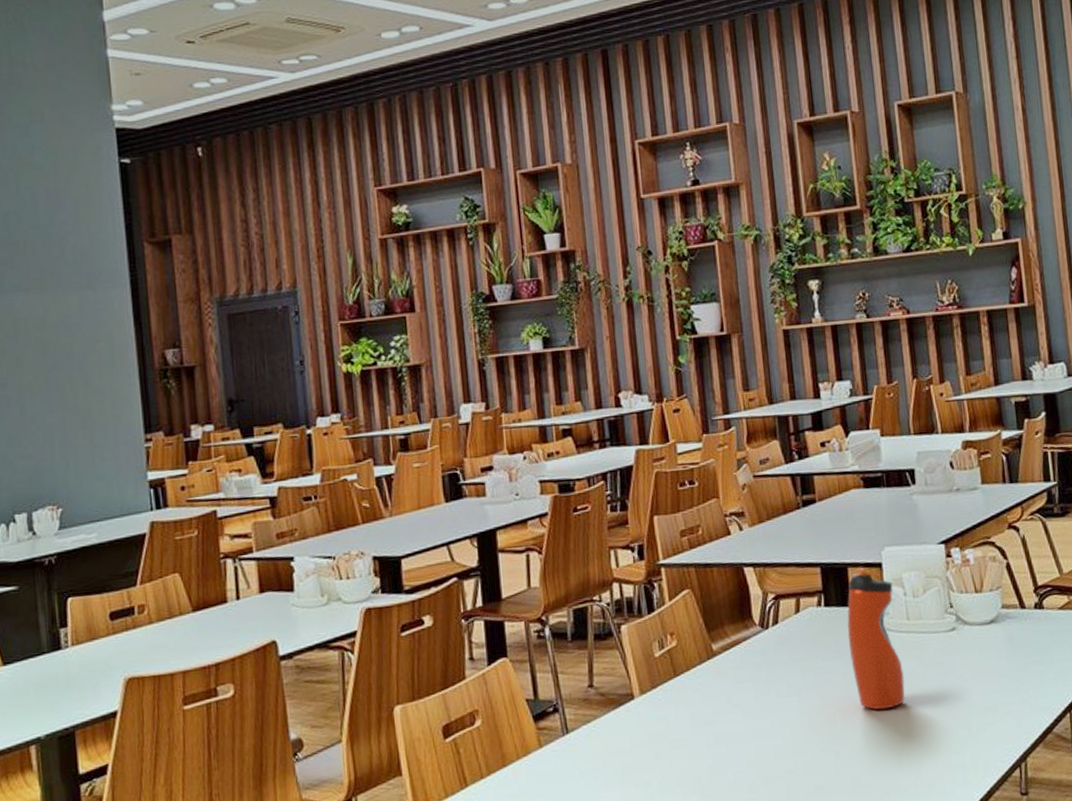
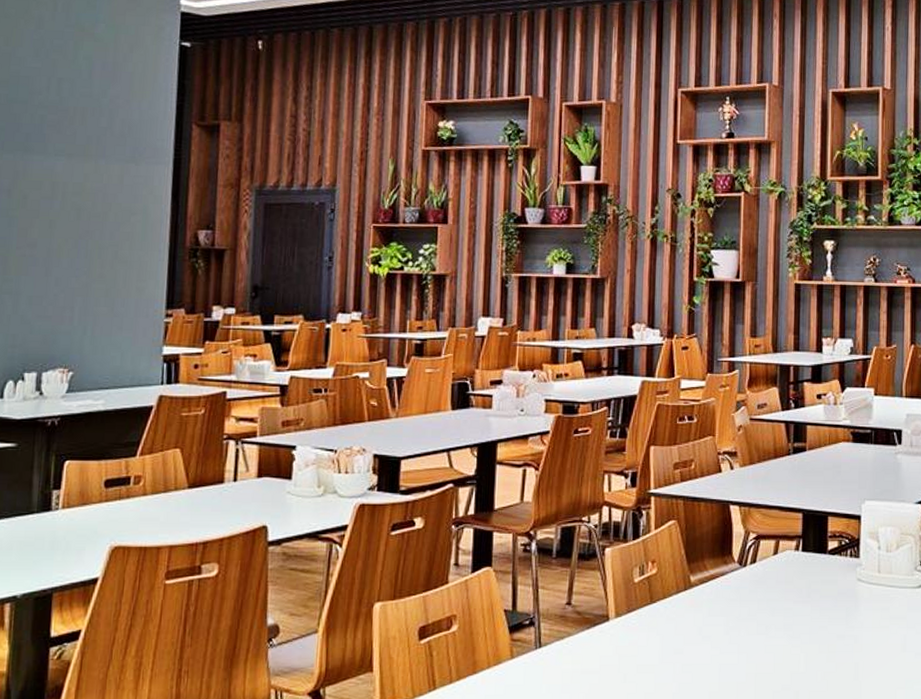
water bottle: present [847,567,905,711] -> none [820,517,870,657]

